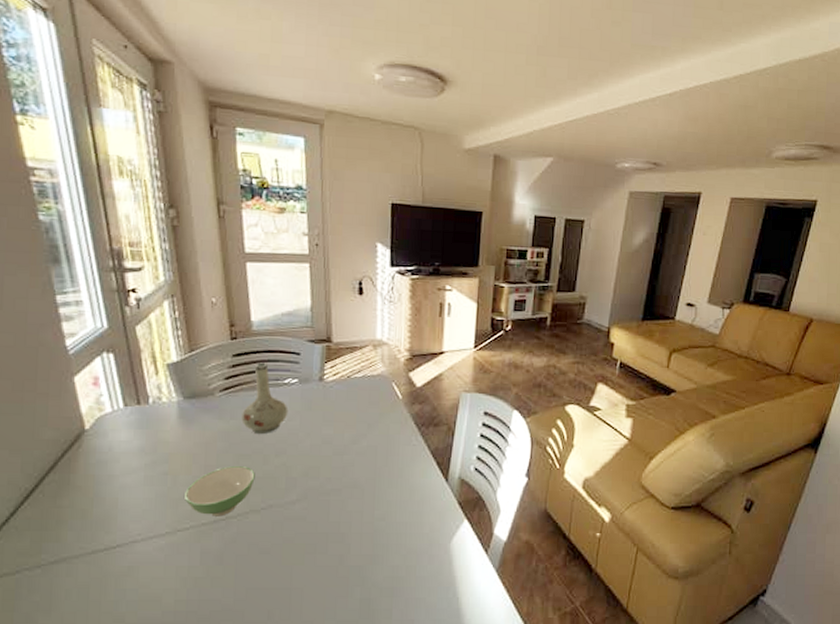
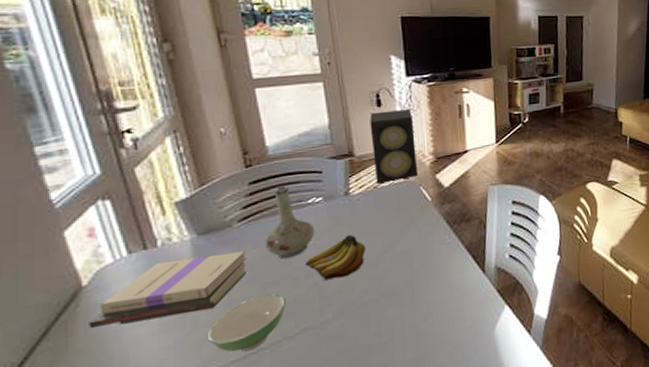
books: none [88,418,225,471] -> present [89,250,248,329]
fruit: none [275,421,333,462] -> present [304,235,365,280]
speaker: none [349,300,393,374] -> present [370,109,417,184]

